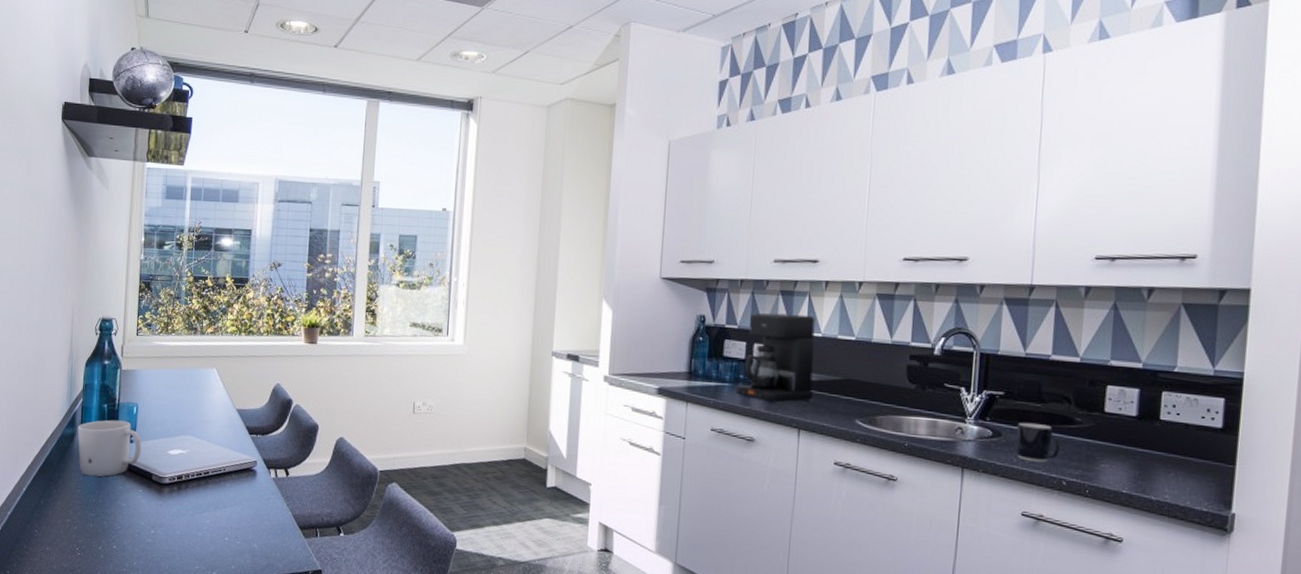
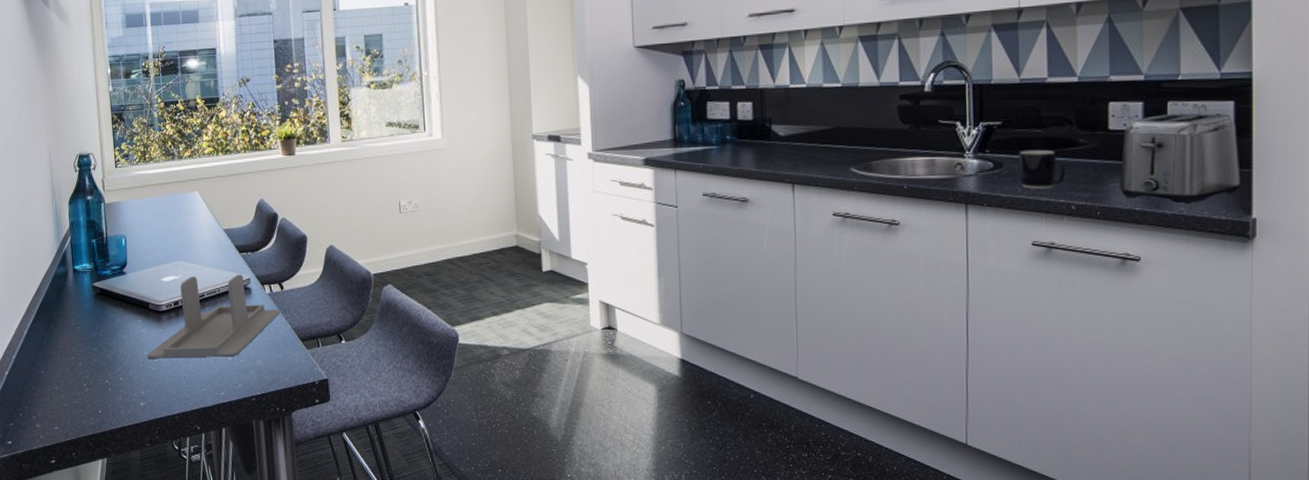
mug: present [77,419,142,477] -> none [69,254,135,313]
napkin holder: none [143,452,283,537] -> present [146,274,280,358]
coffee maker: present [735,313,816,403] -> none [723,66,804,160]
toaster: none [1109,403,1225,493] -> present [1119,113,1241,204]

